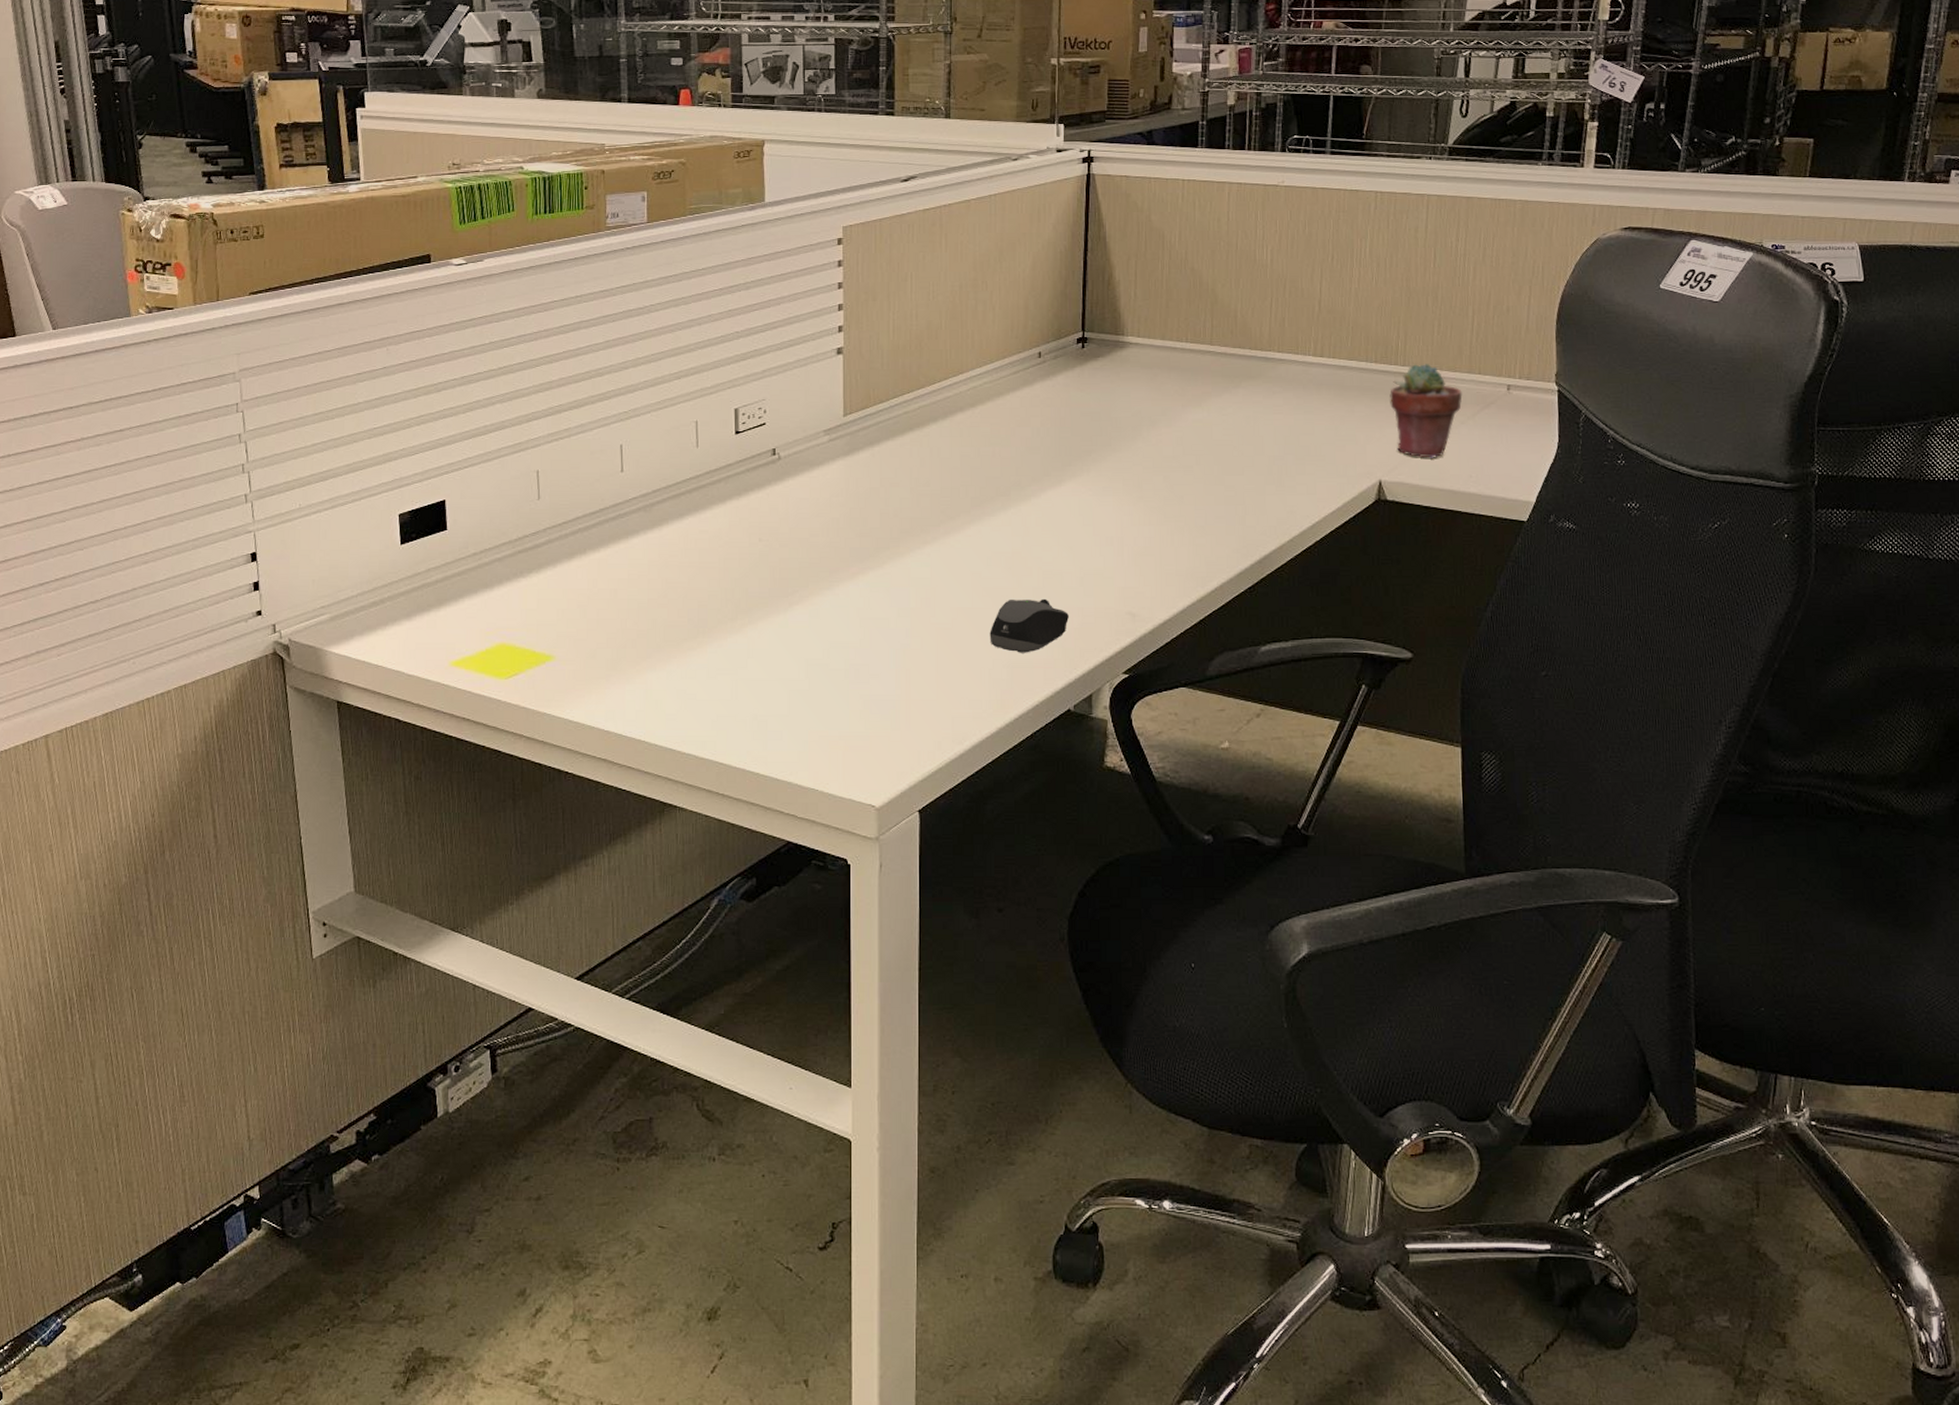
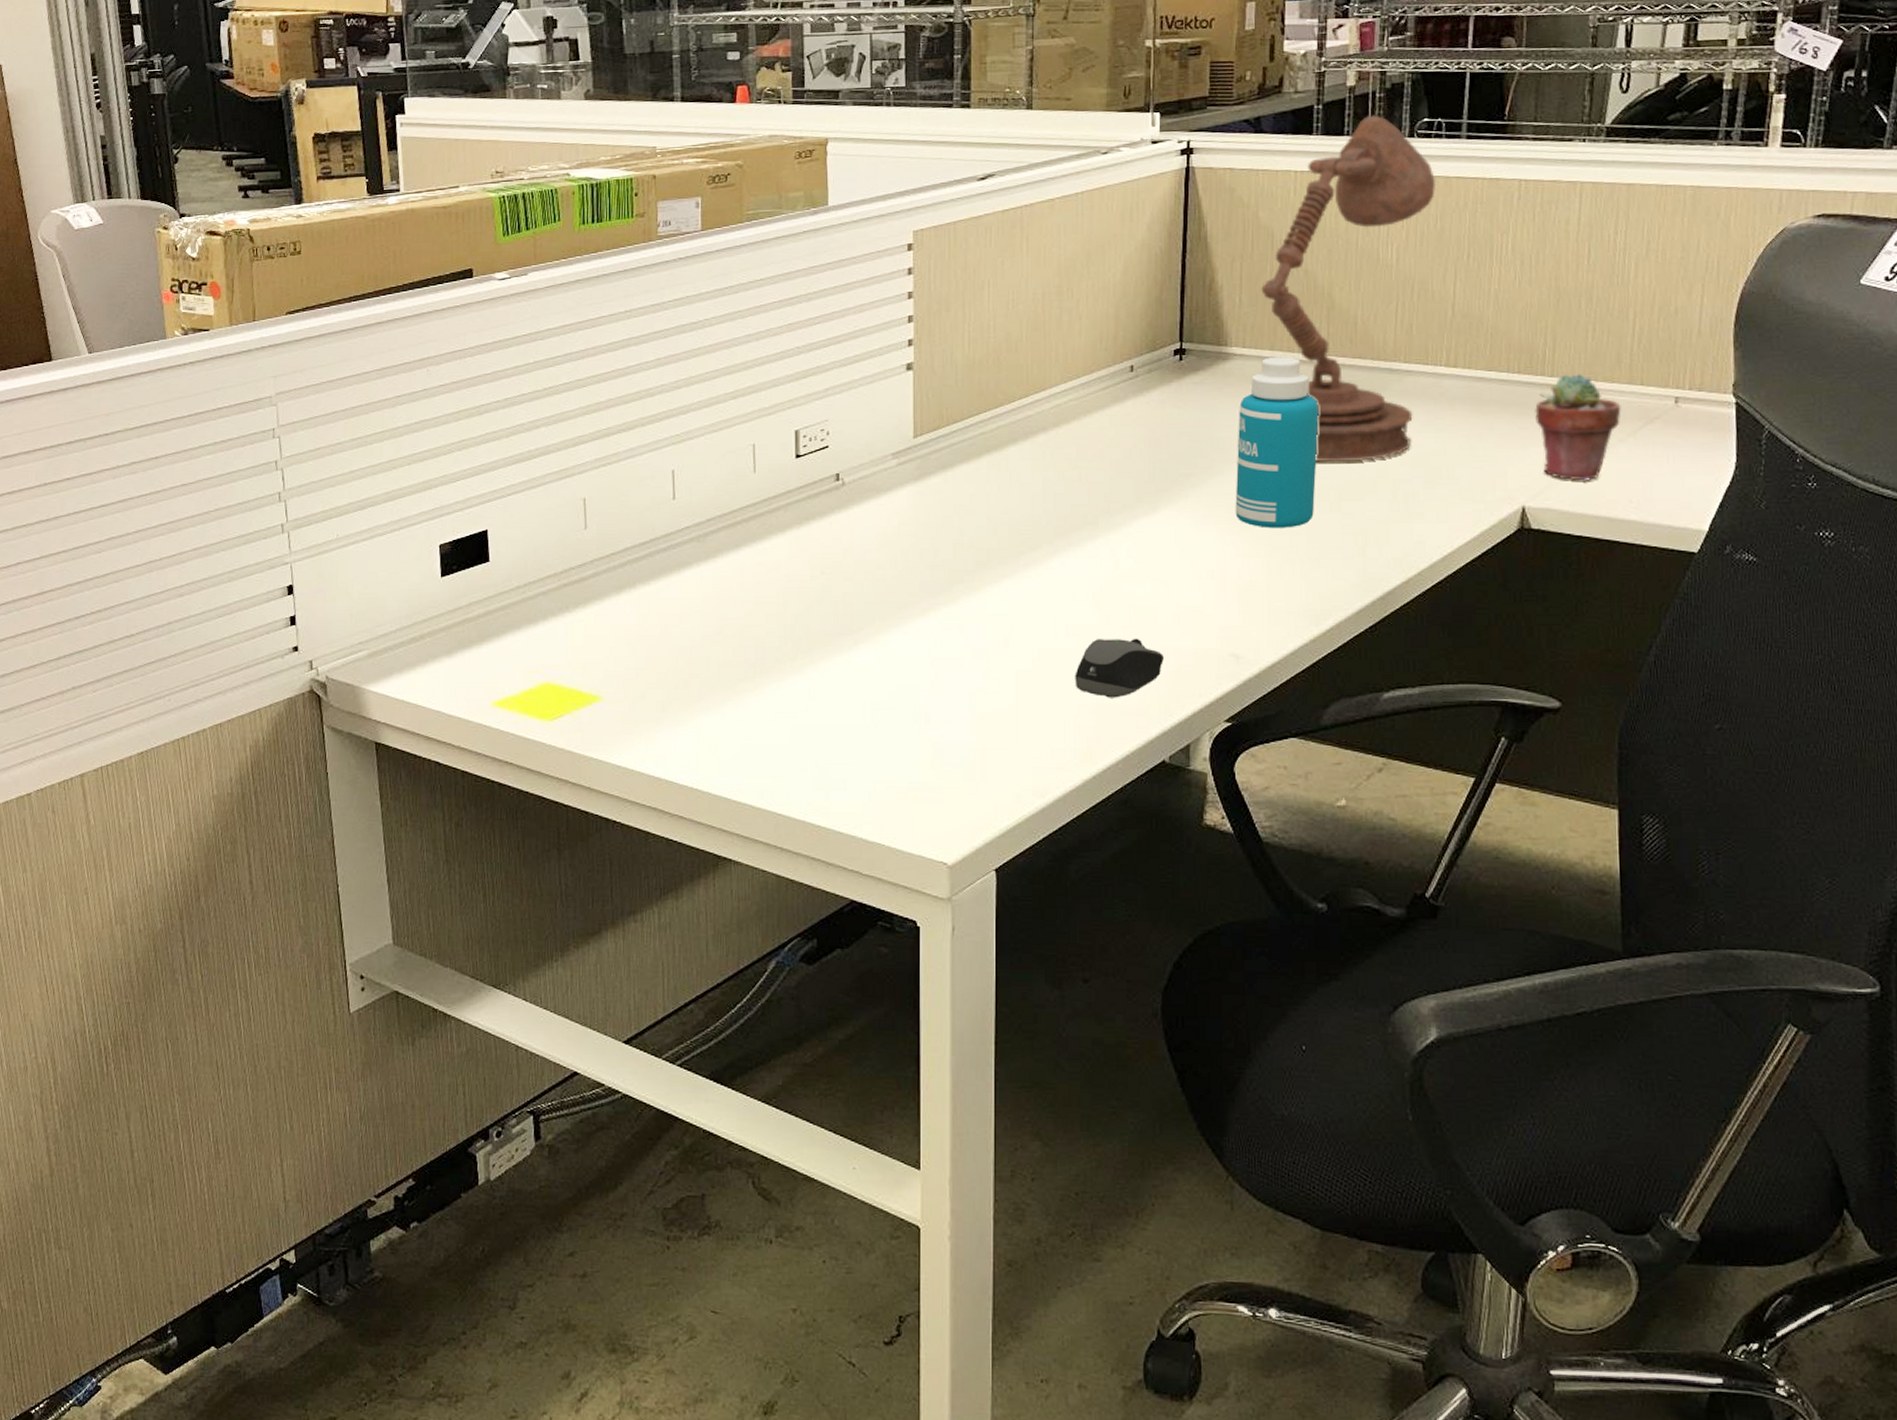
bottle: none [1131,346,1204,500] -> present [1235,357,1319,529]
desk lamp: none [1154,131,1305,441] -> present [1261,115,1437,463]

